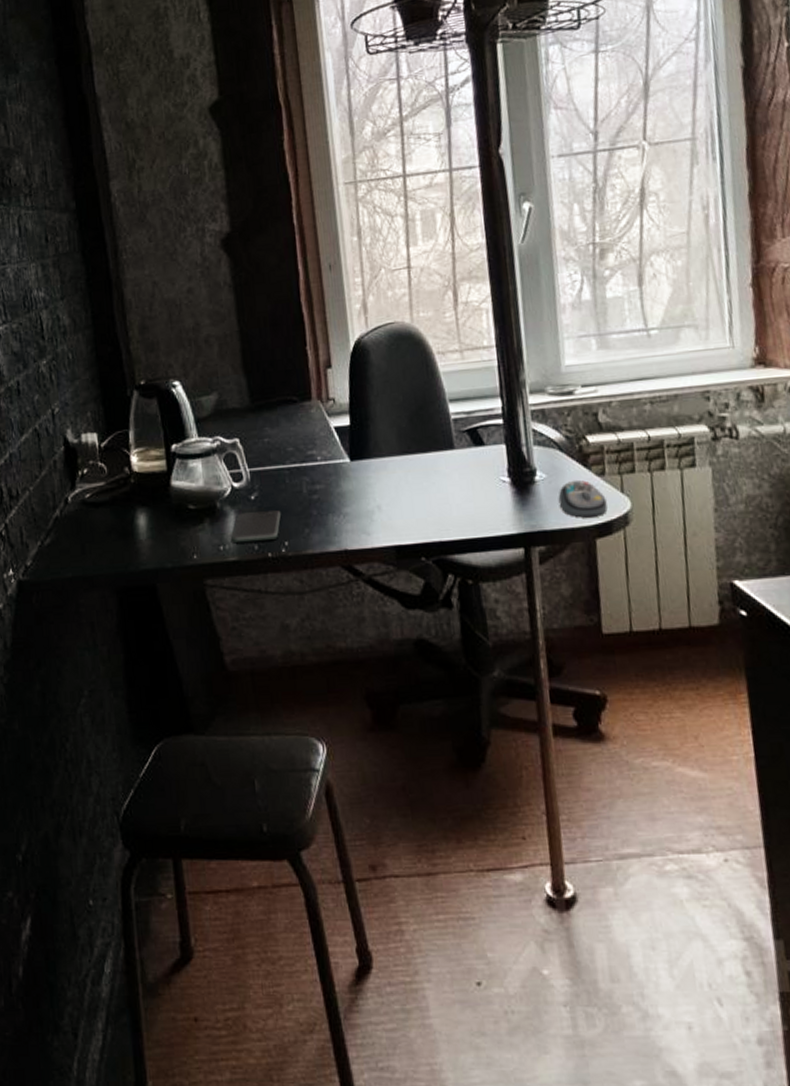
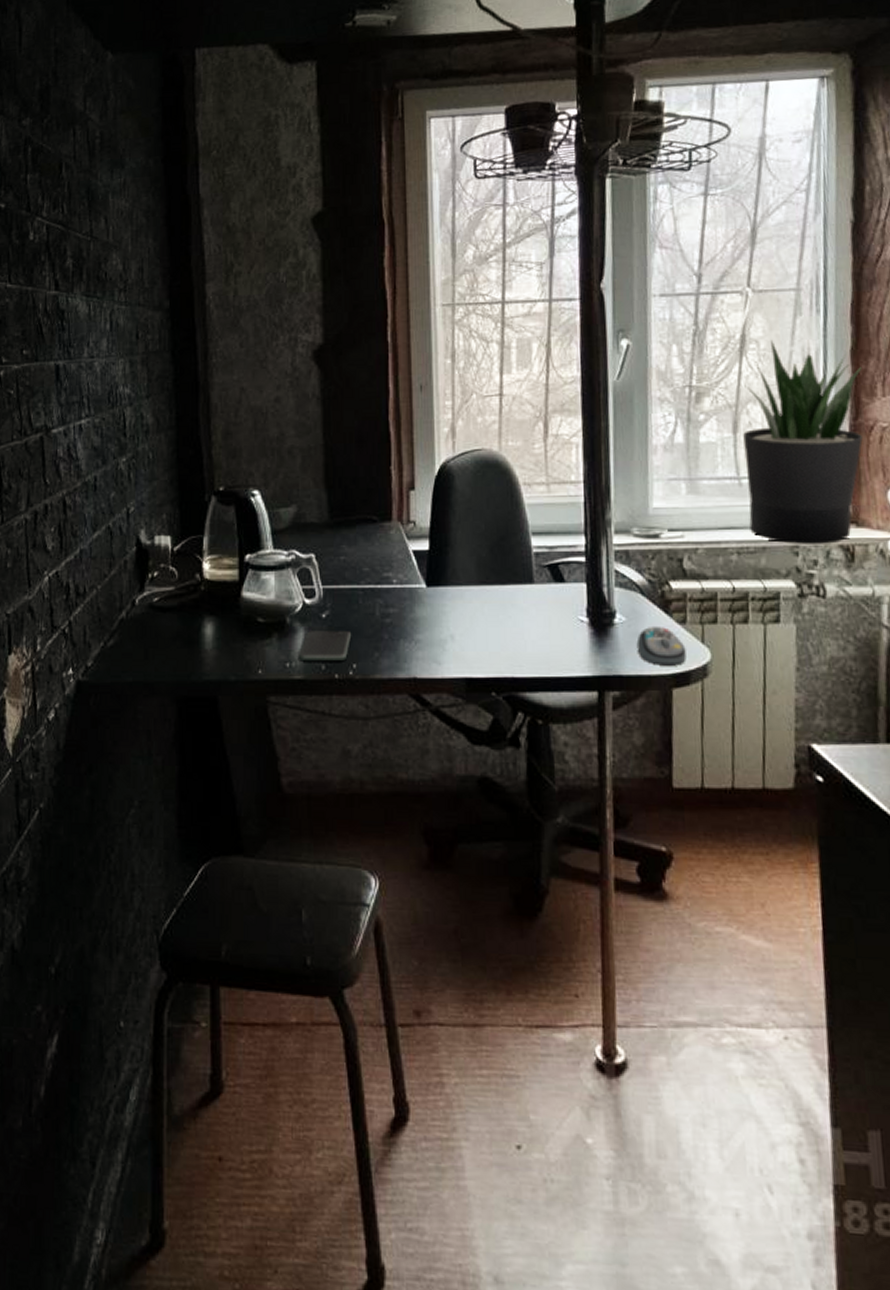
planter: none [647,192,766,390] -> present [743,341,863,546]

